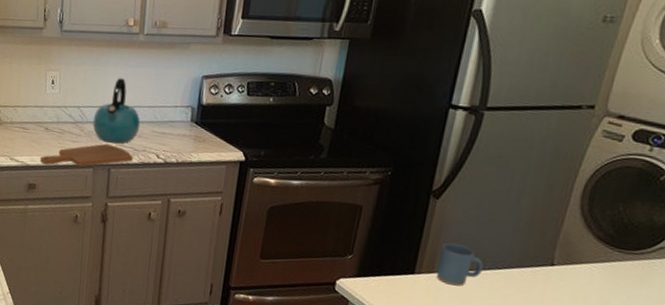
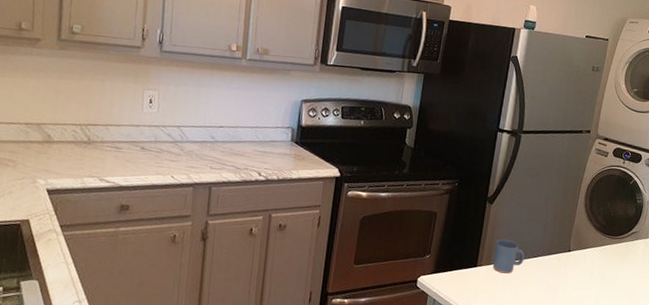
cutting board: present [39,143,133,167] -> none [134,162,235,186]
kettle: present [92,78,141,144] -> none [193,99,243,162]

